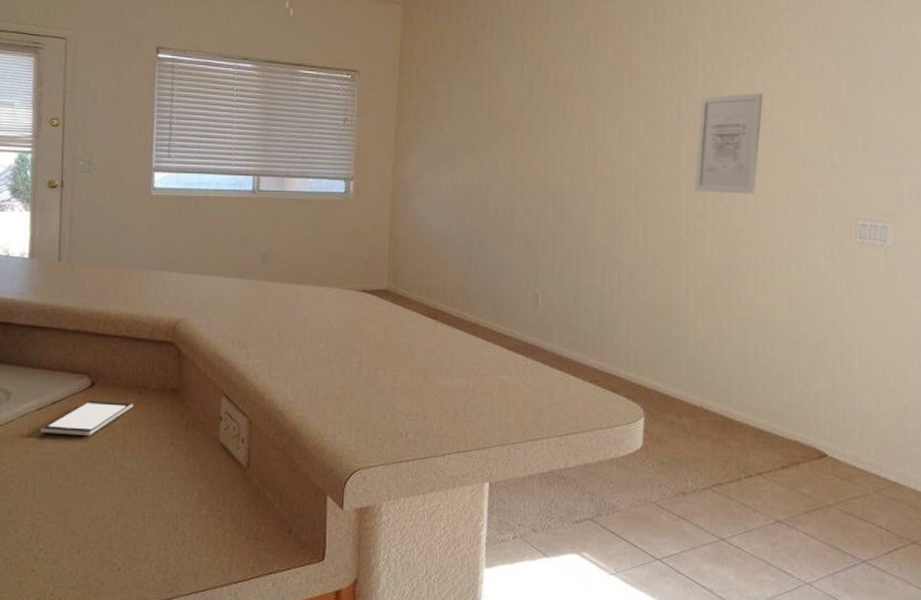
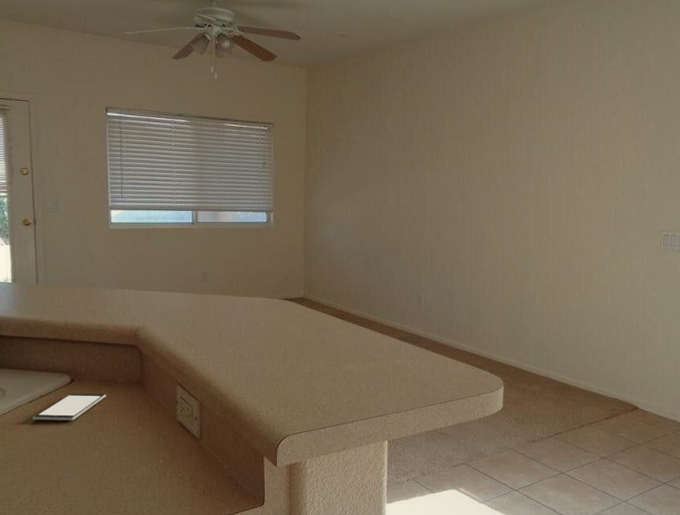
wall art: present [694,93,762,195] -> none [539,135,591,214]

